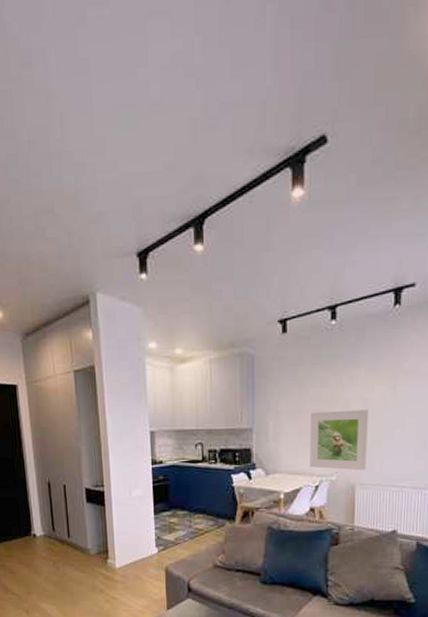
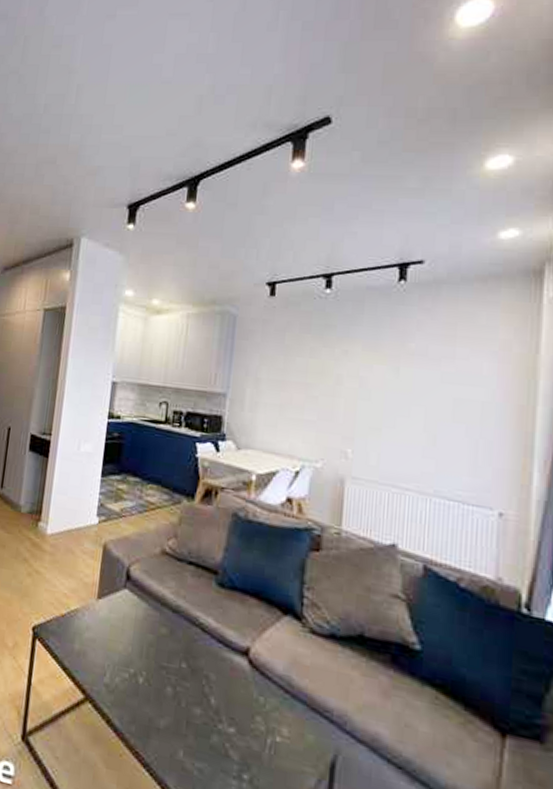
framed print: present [310,410,368,471] -> none [290,384,365,462]

